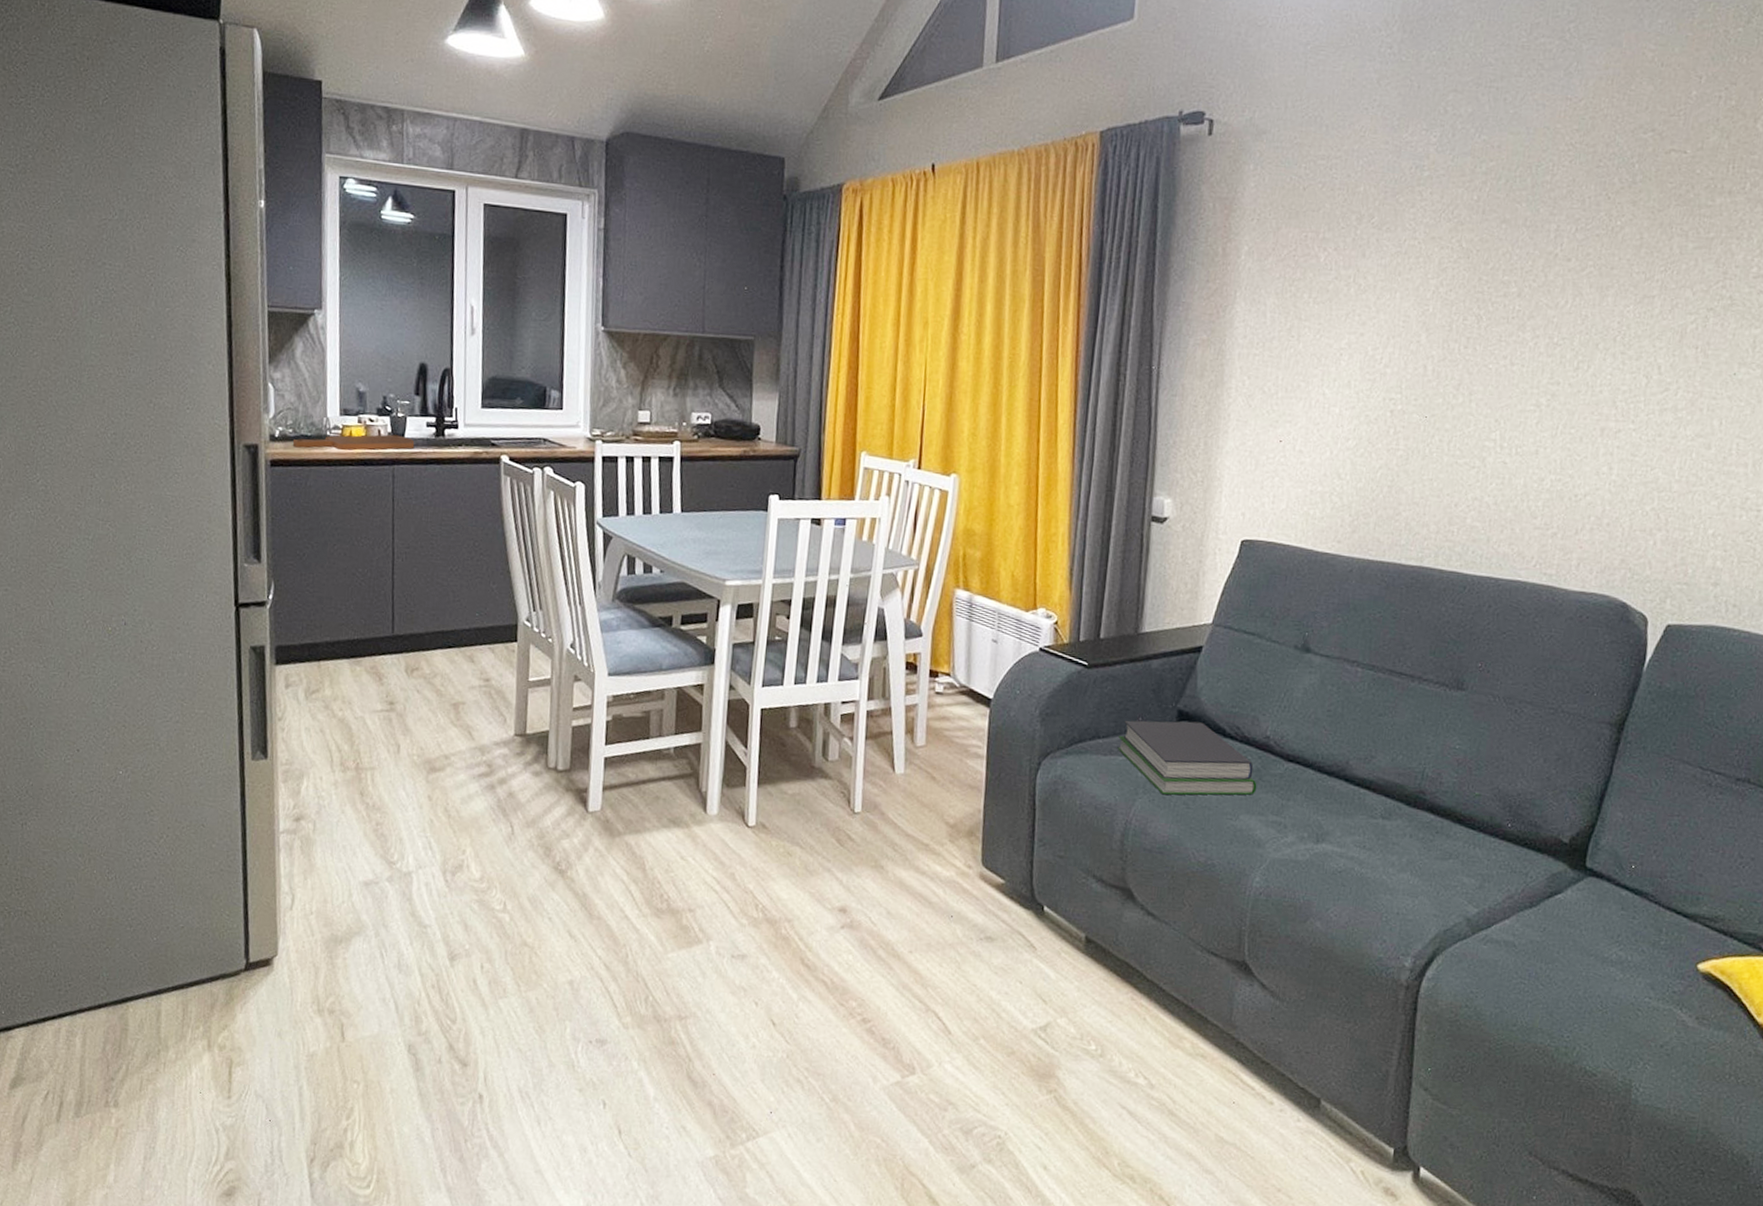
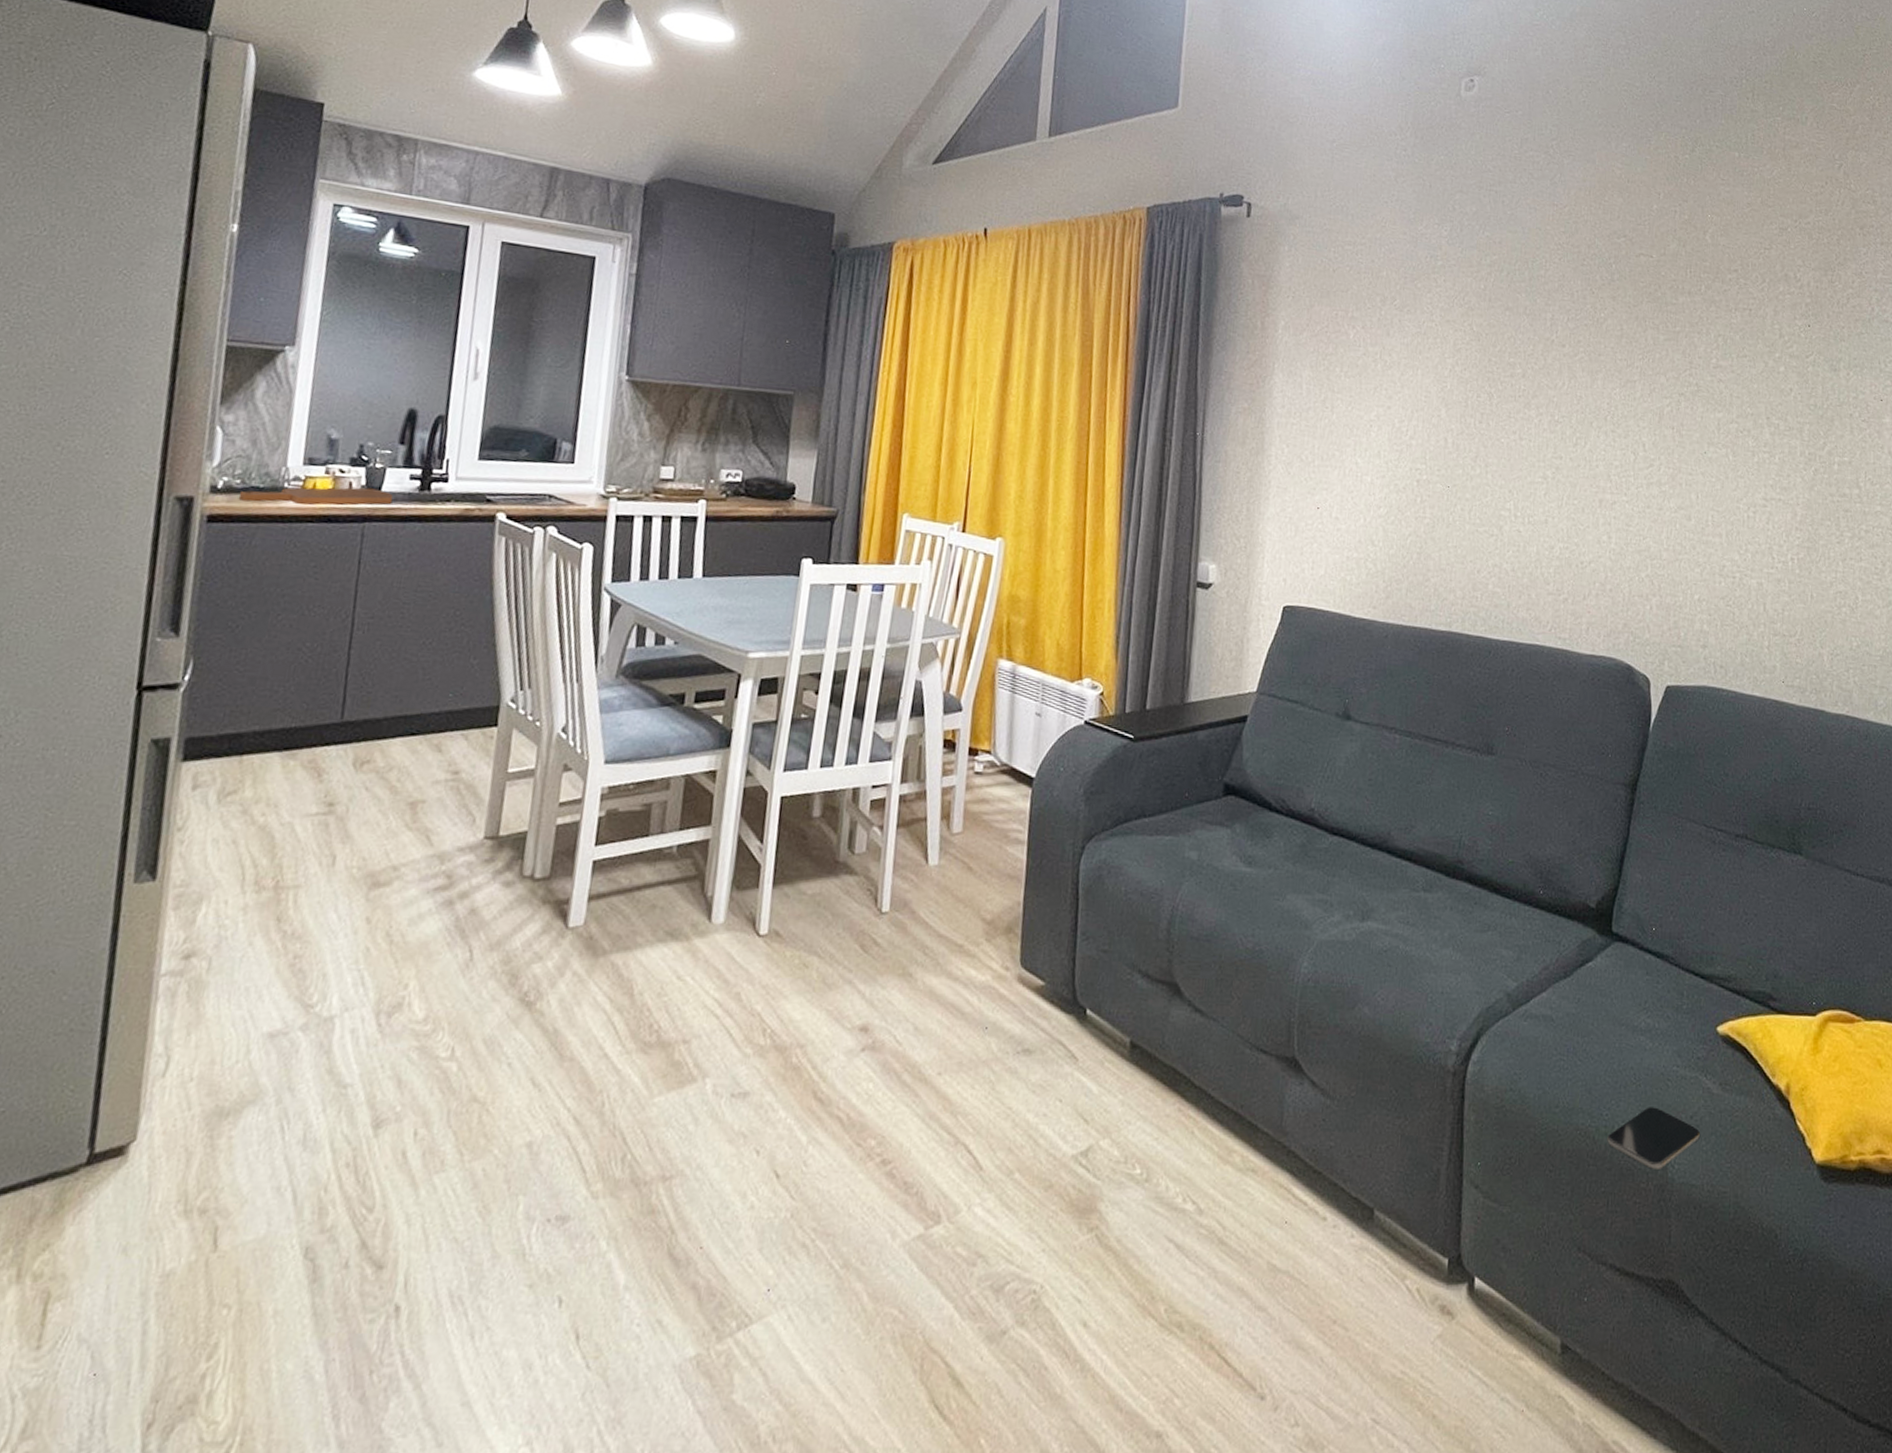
book: present [1117,720,1257,795] -> none [1164,795,1303,877]
smartphone: none [1567,1033,1670,1092] -> present [1607,1107,1700,1171]

